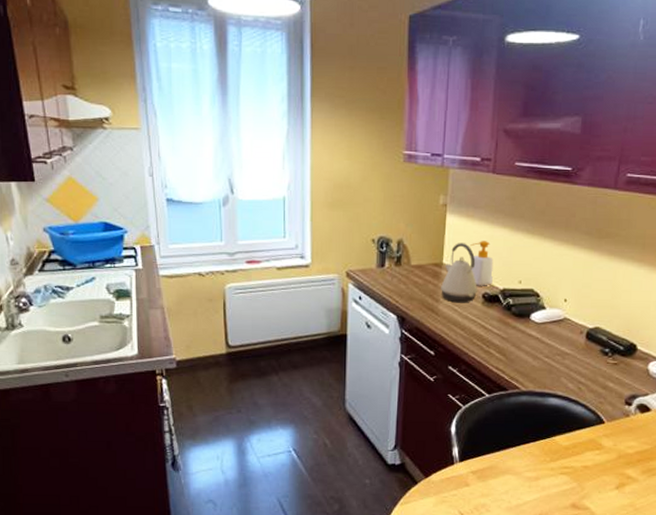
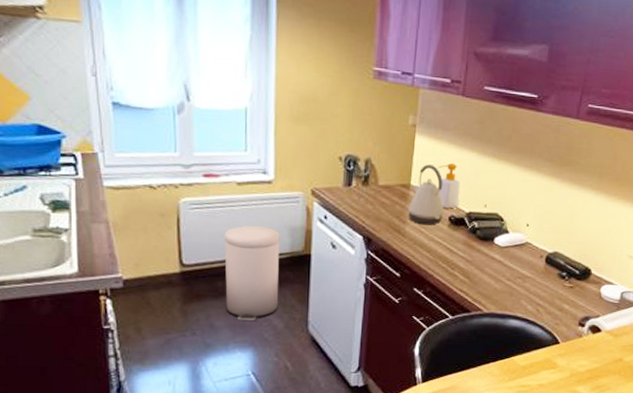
pedal bin: none [266,307,317,400] -> present [224,225,280,322]

